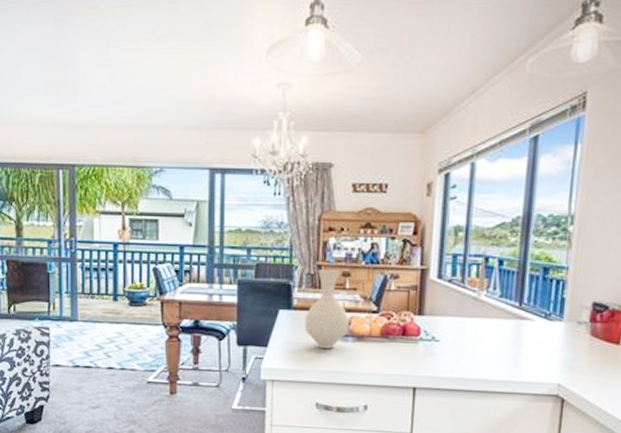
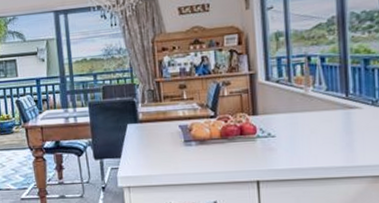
vase: present [304,269,349,350] -> none [150,84,191,155]

